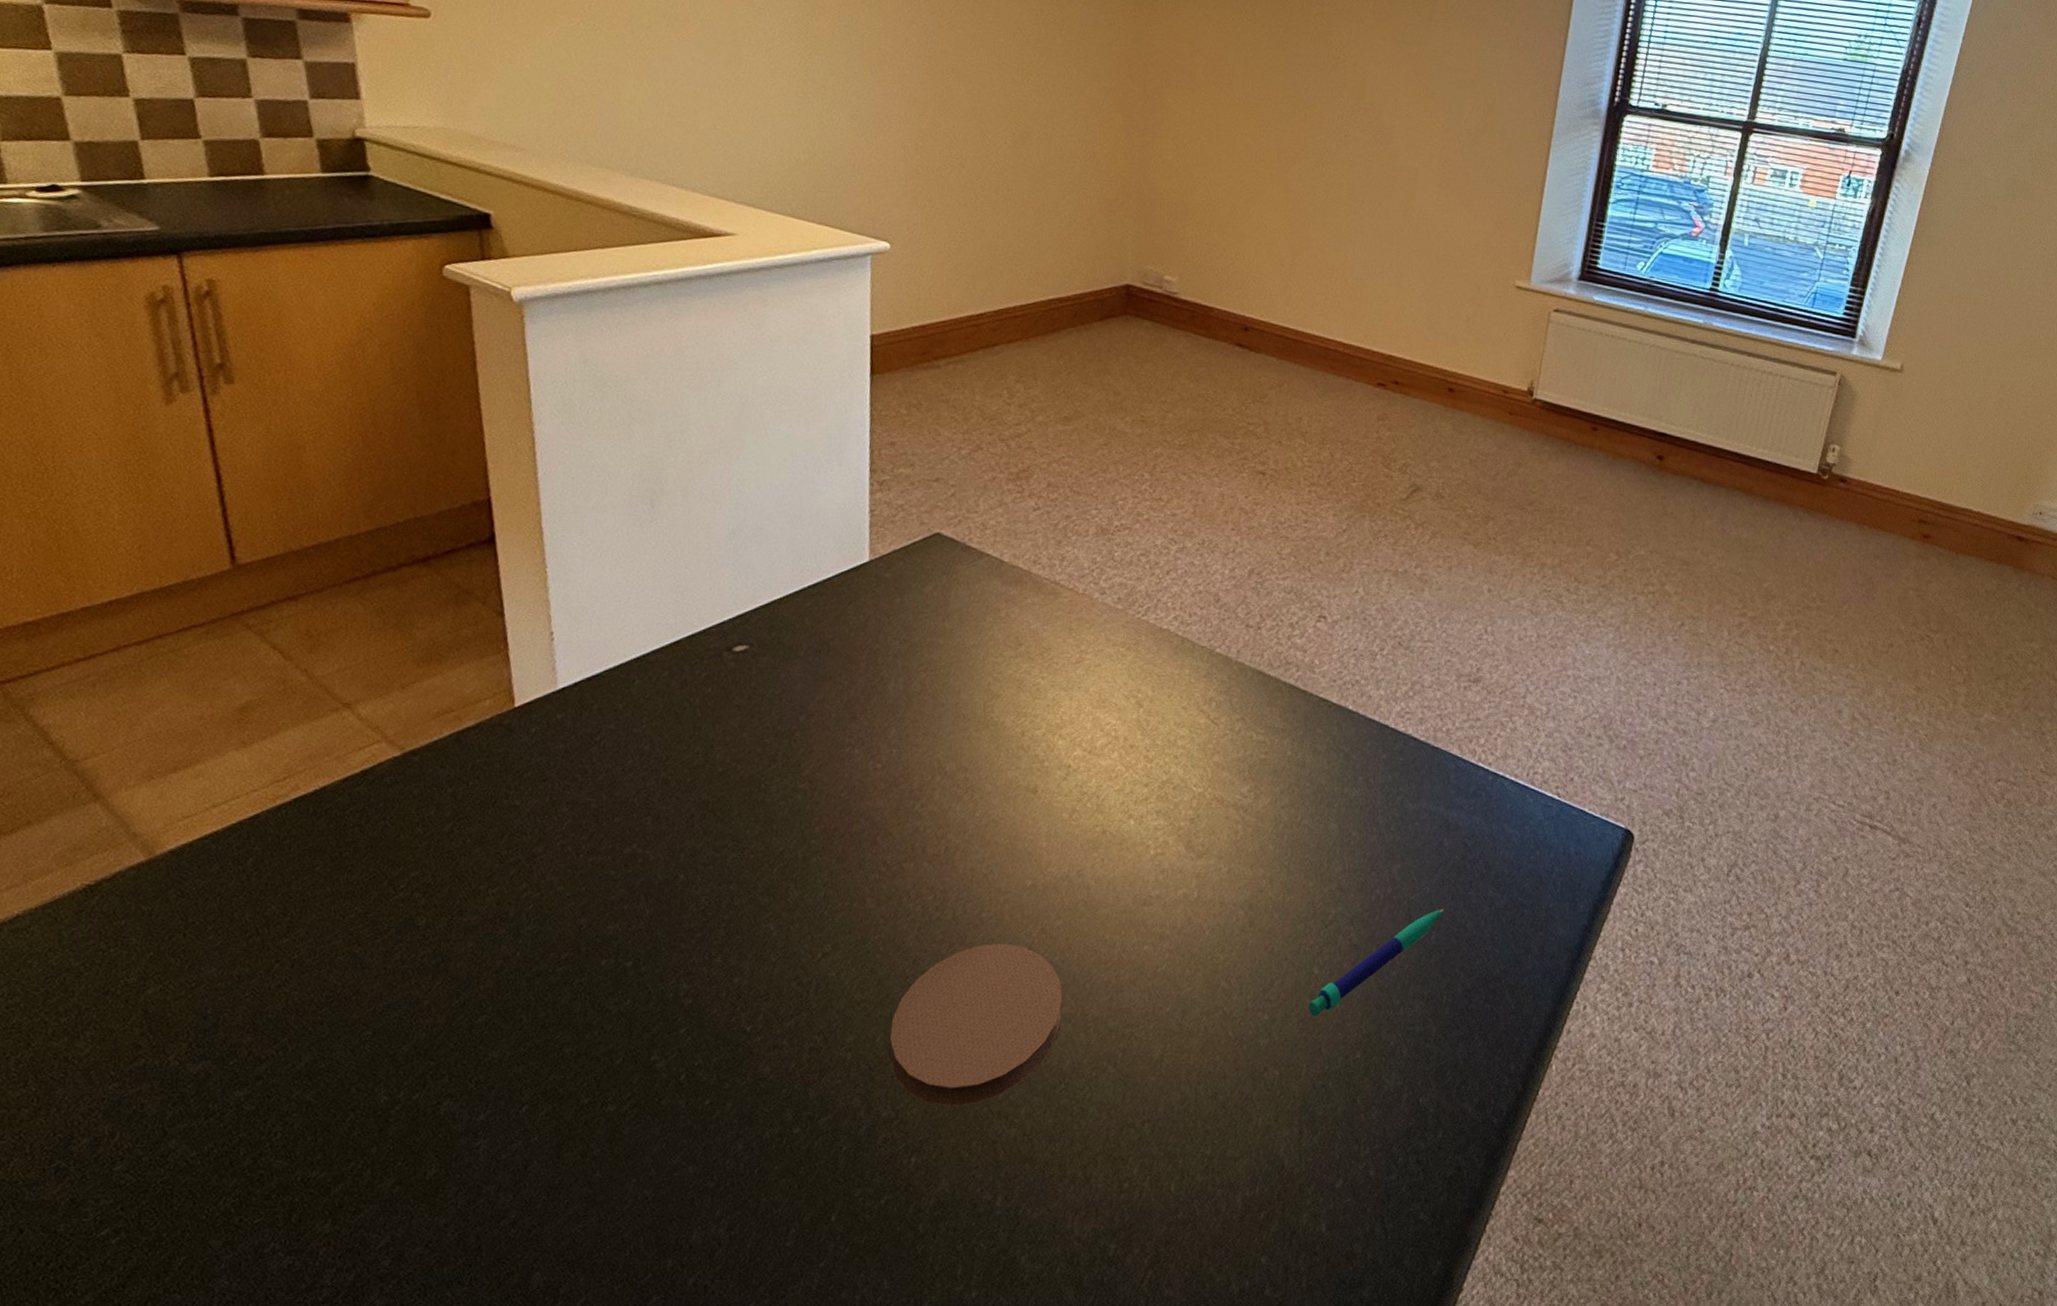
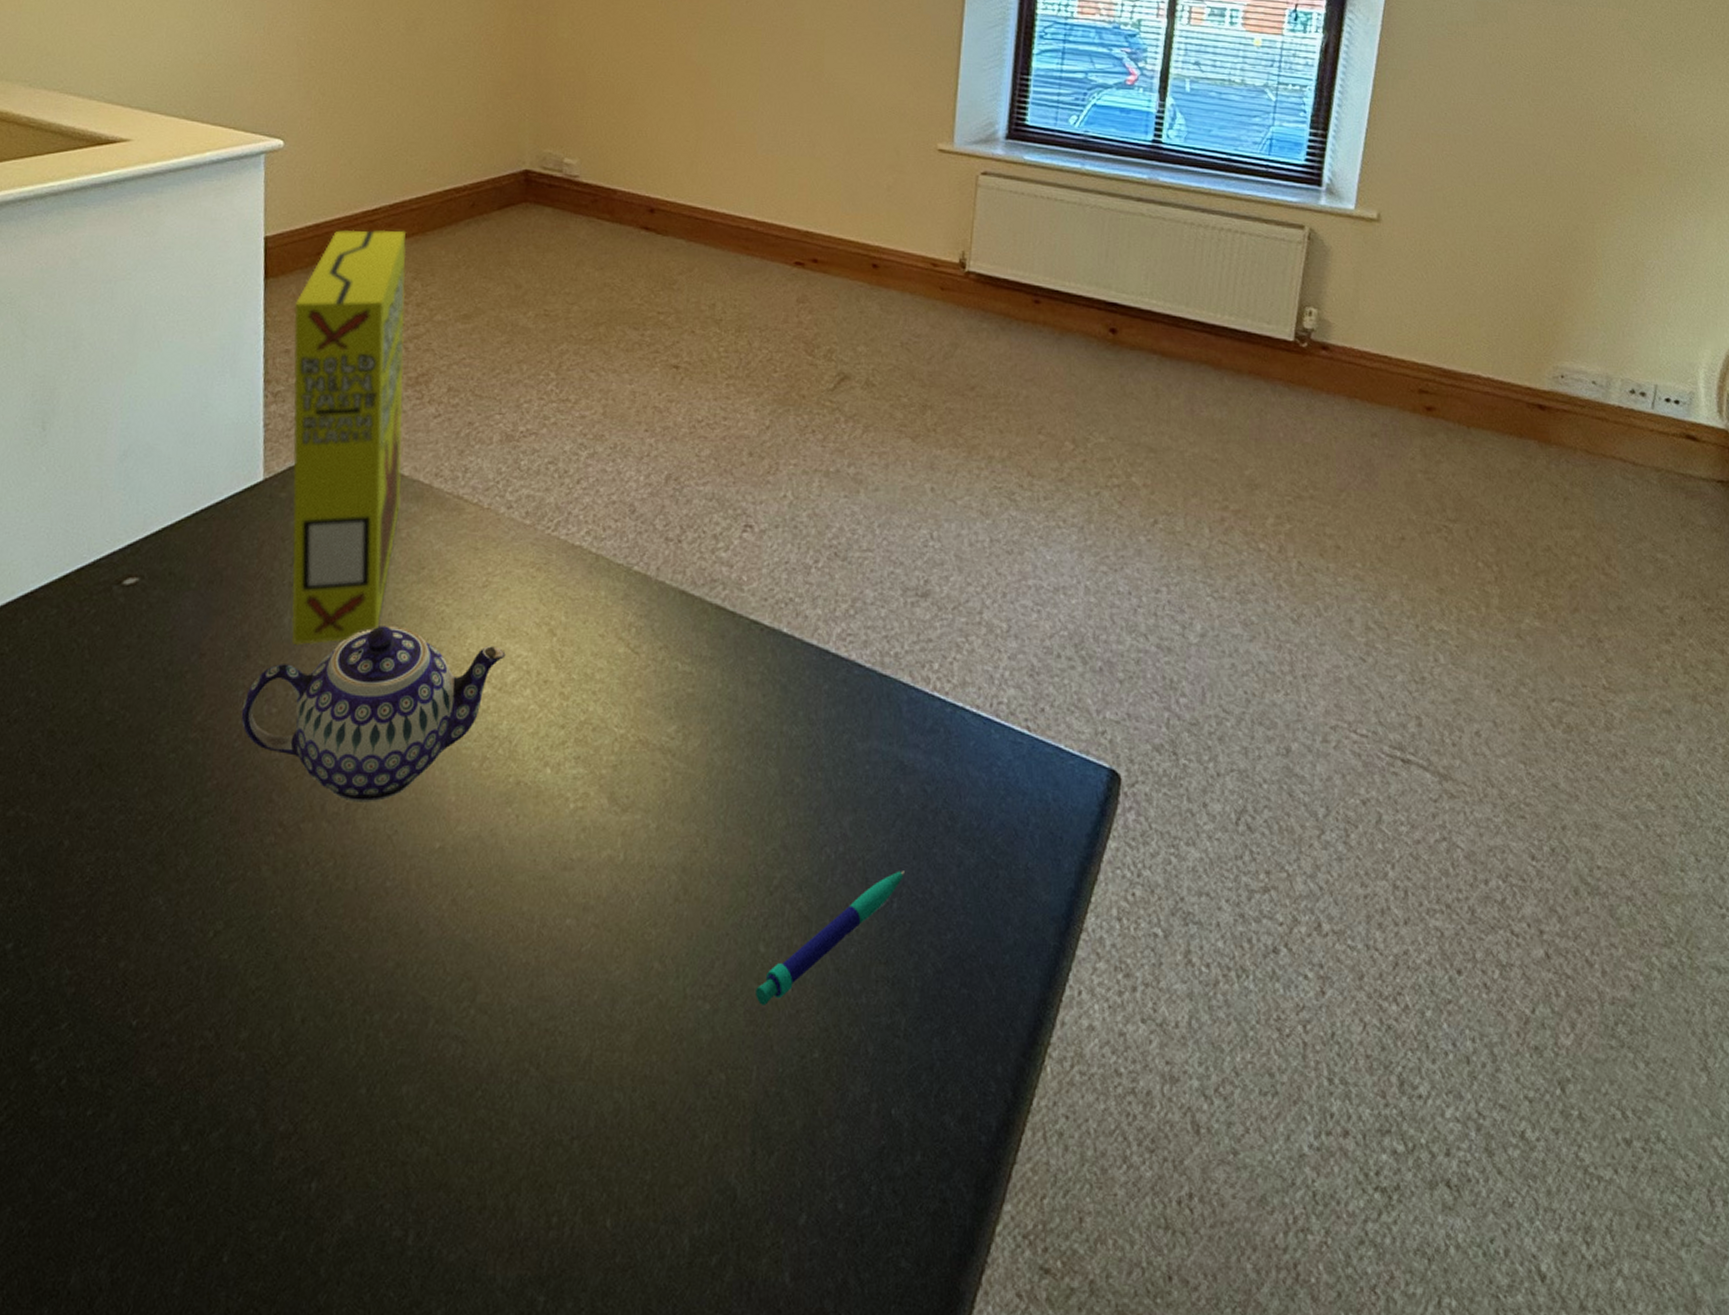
teapot: none [847,694,1096,846] -> present [241,626,506,802]
coaster: present [890,943,1063,1106] -> none [287,917,477,1118]
cereal box: none [895,332,1011,710] -> present [291,229,407,646]

